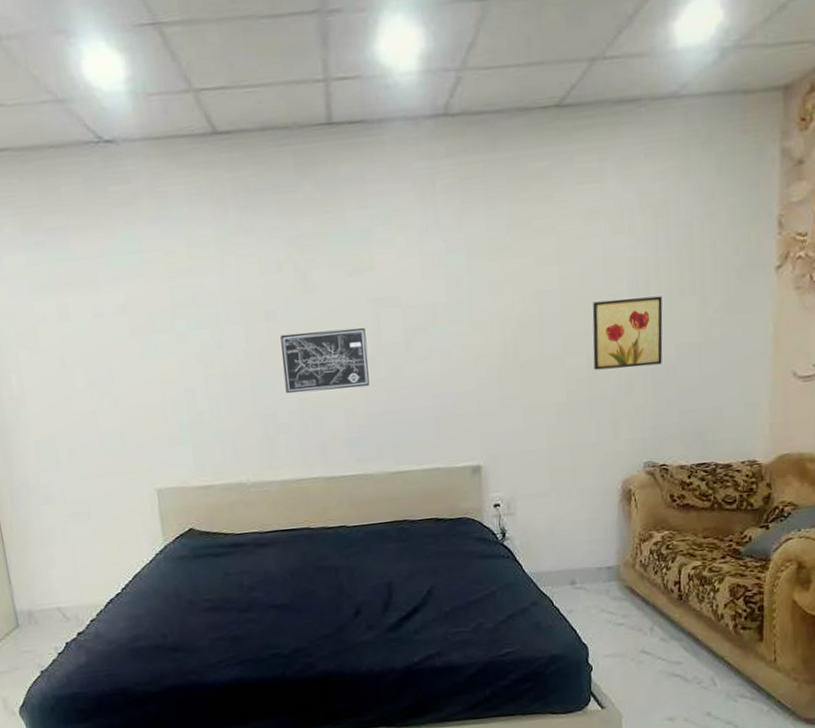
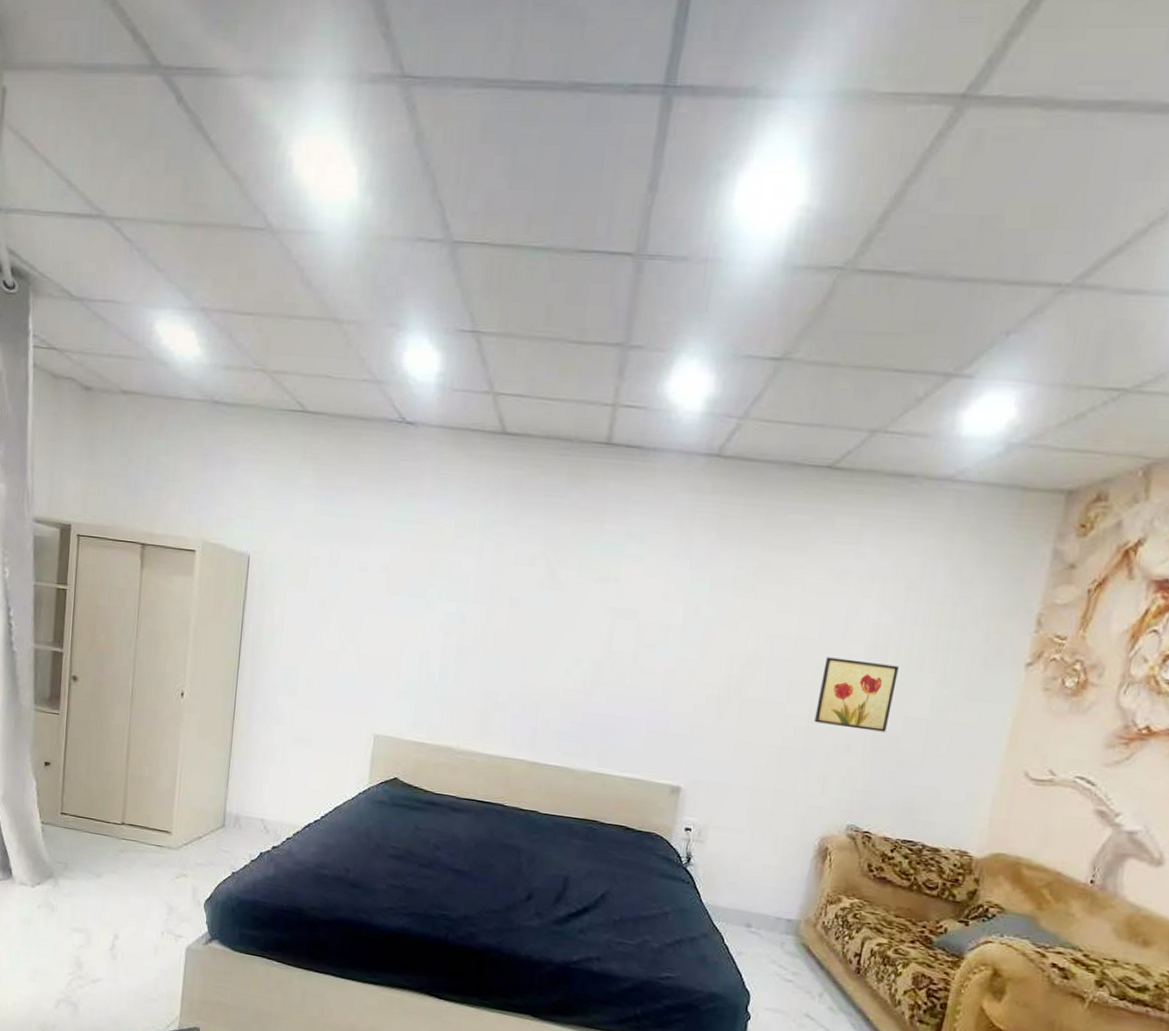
wall art: present [280,327,370,393] -> none [512,622,599,687]

